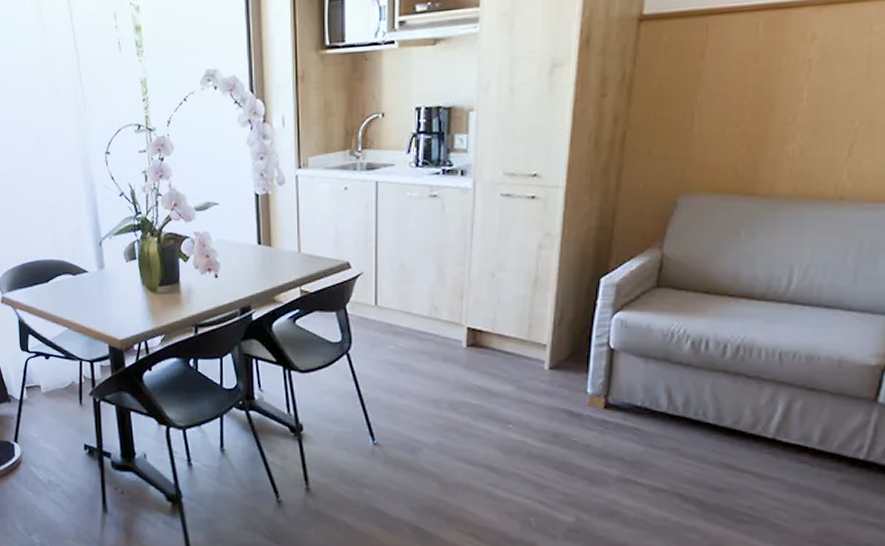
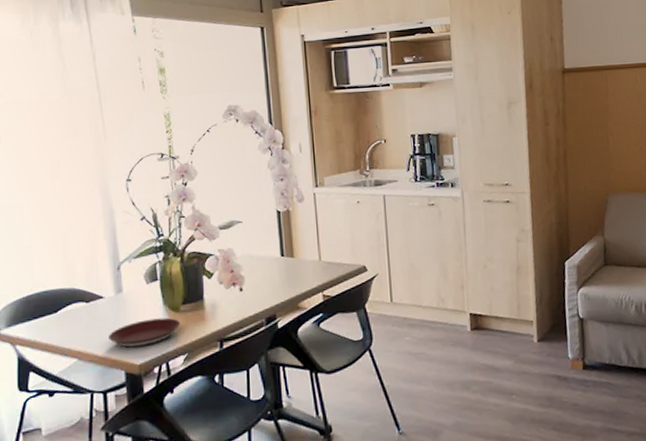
plate: none [93,297,157,323] -> present [109,317,180,348]

